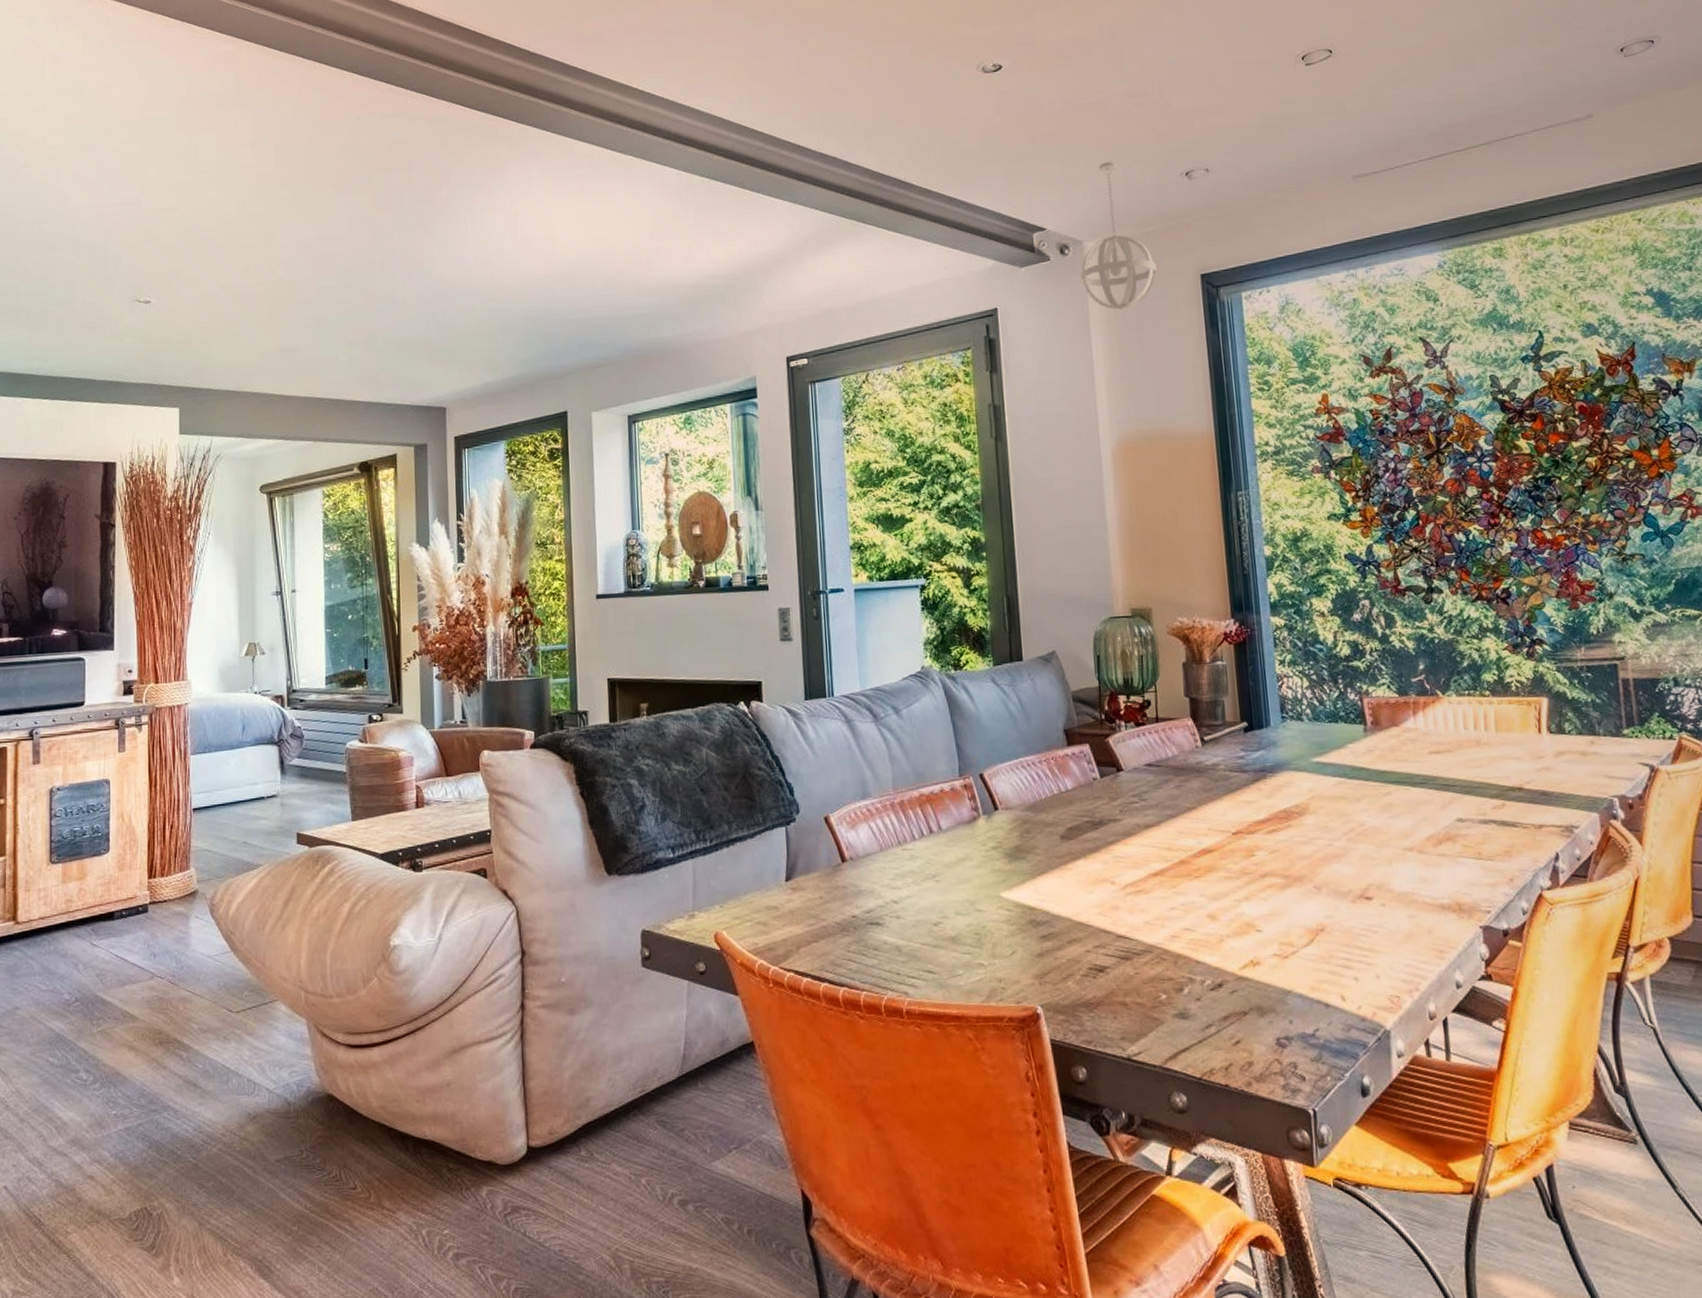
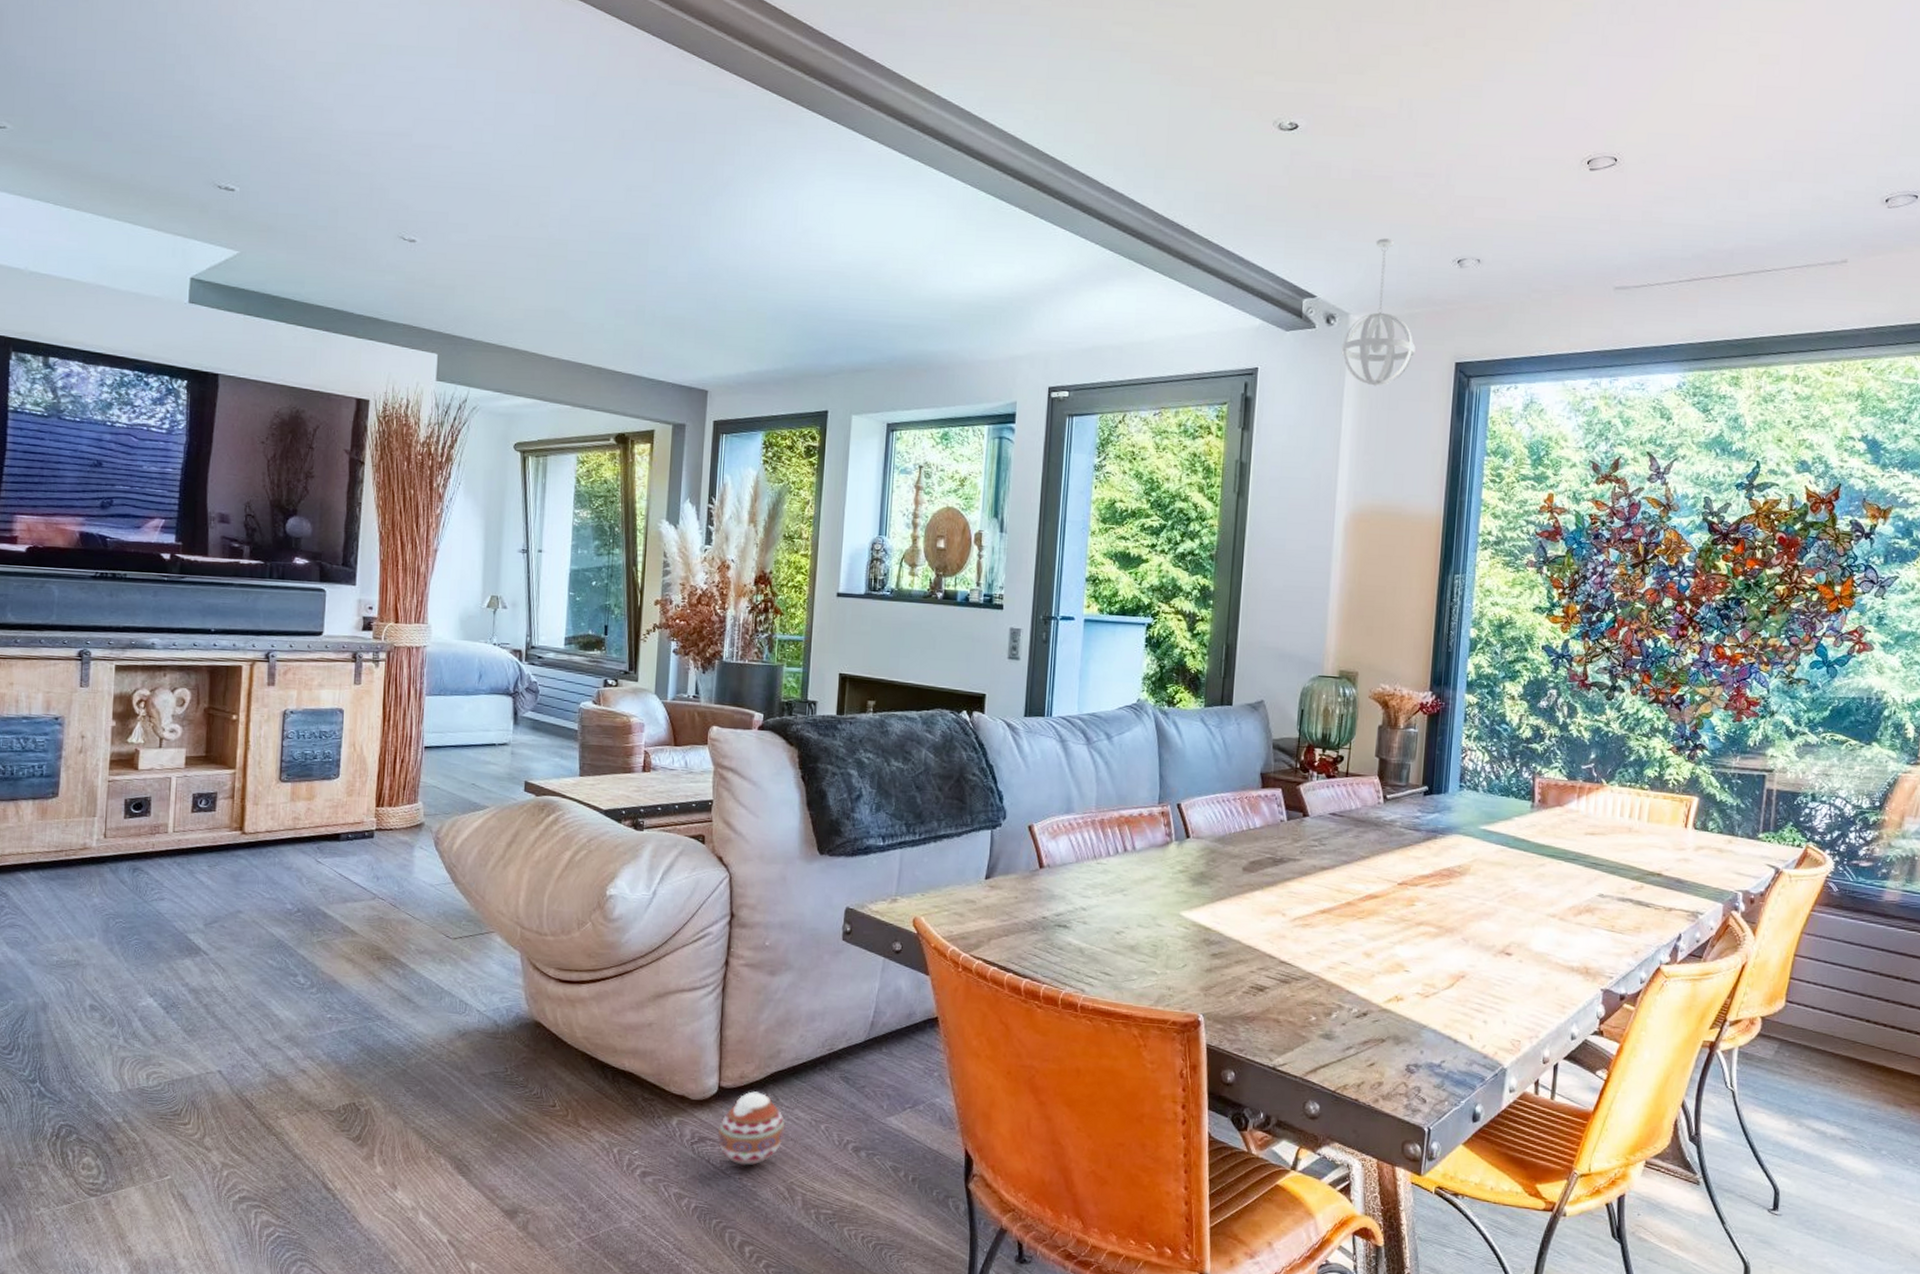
decorative ball: none [531,1148,604,1235] -> present [717,1091,785,1166]

